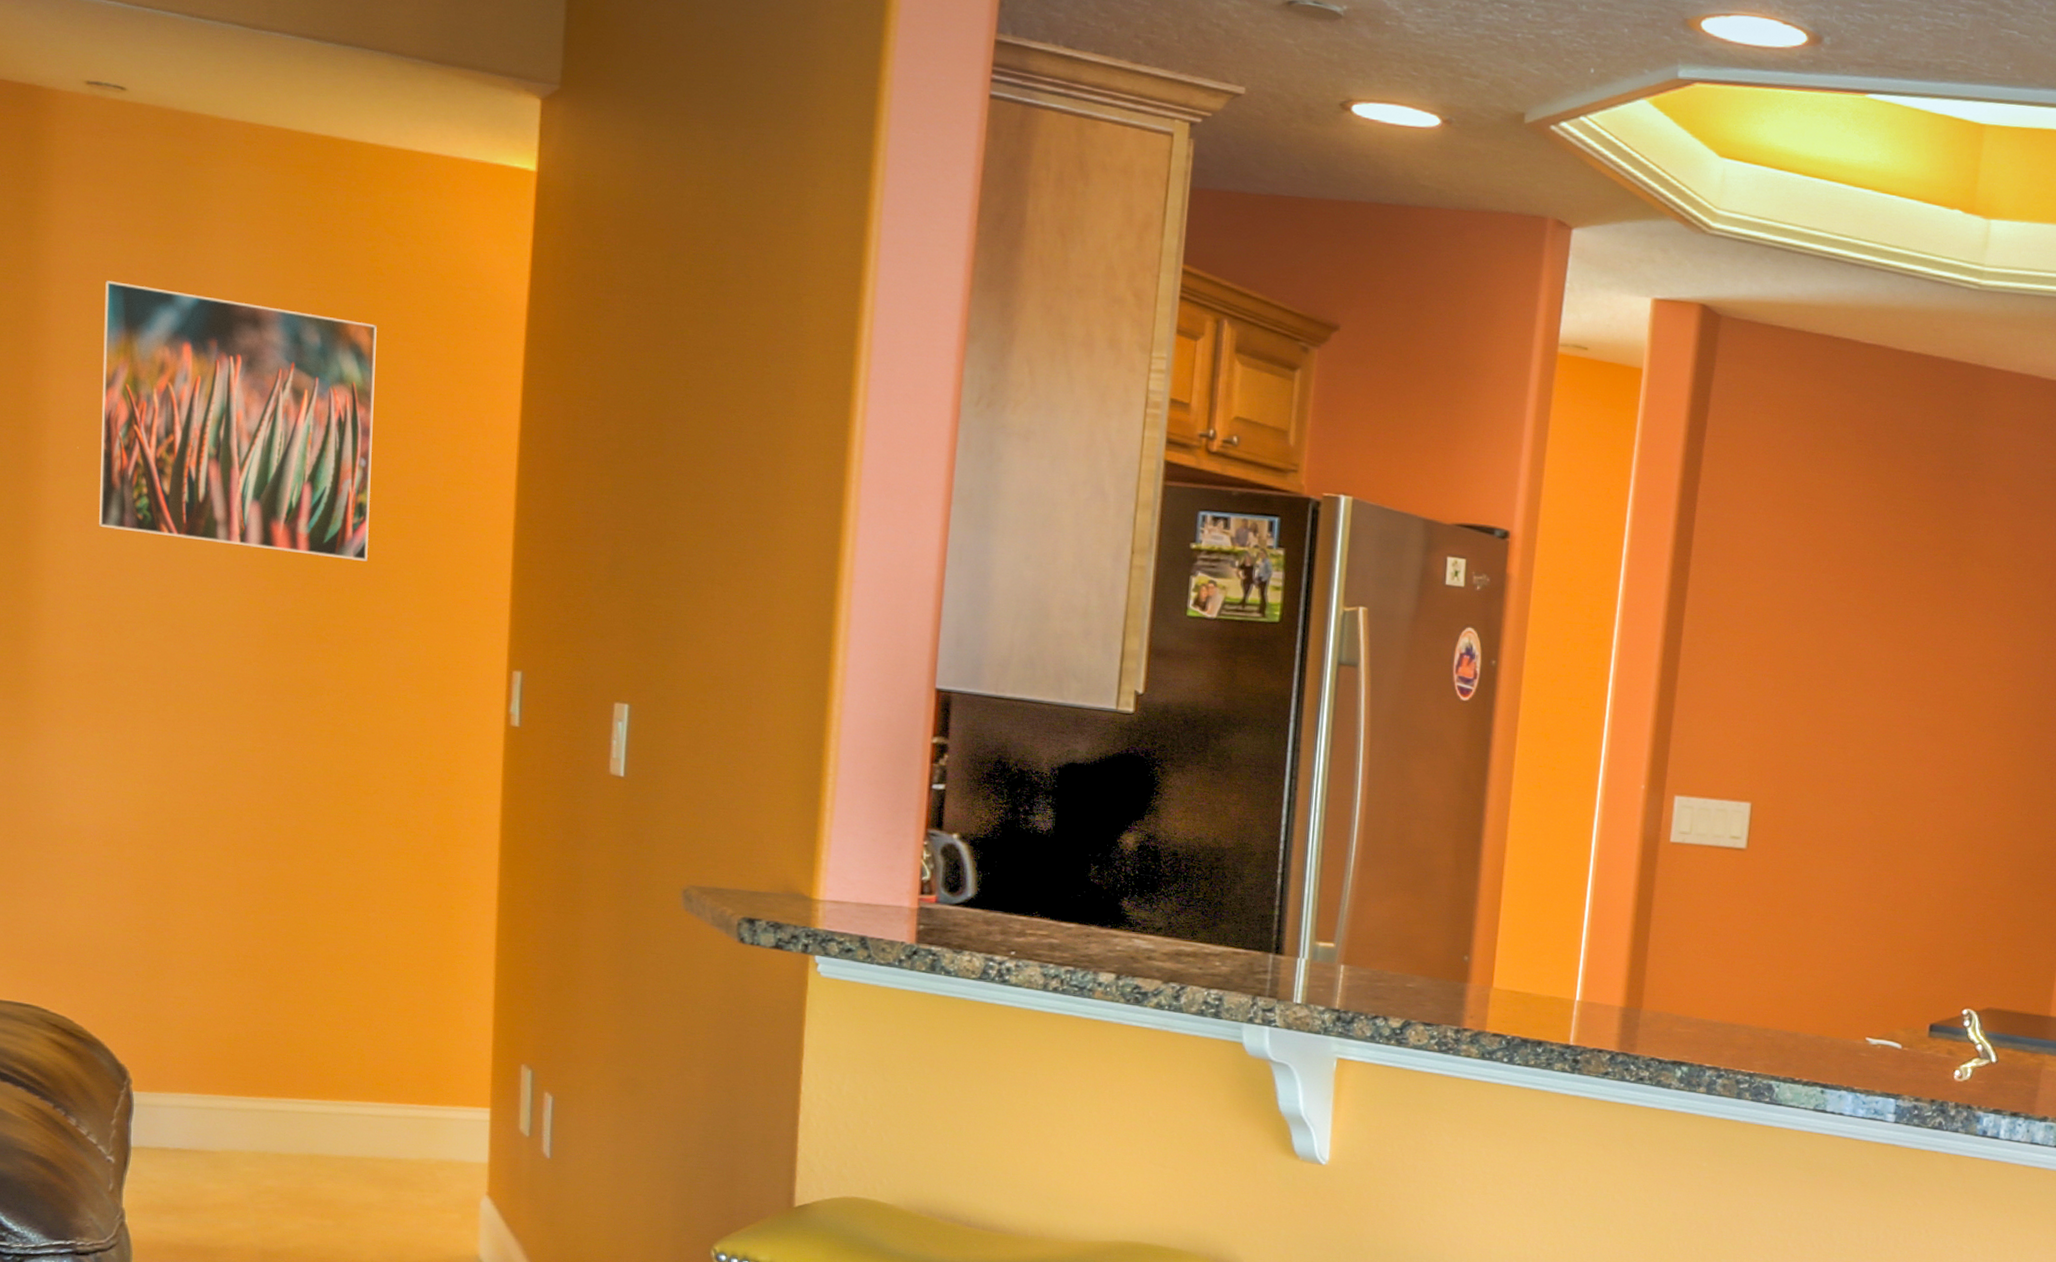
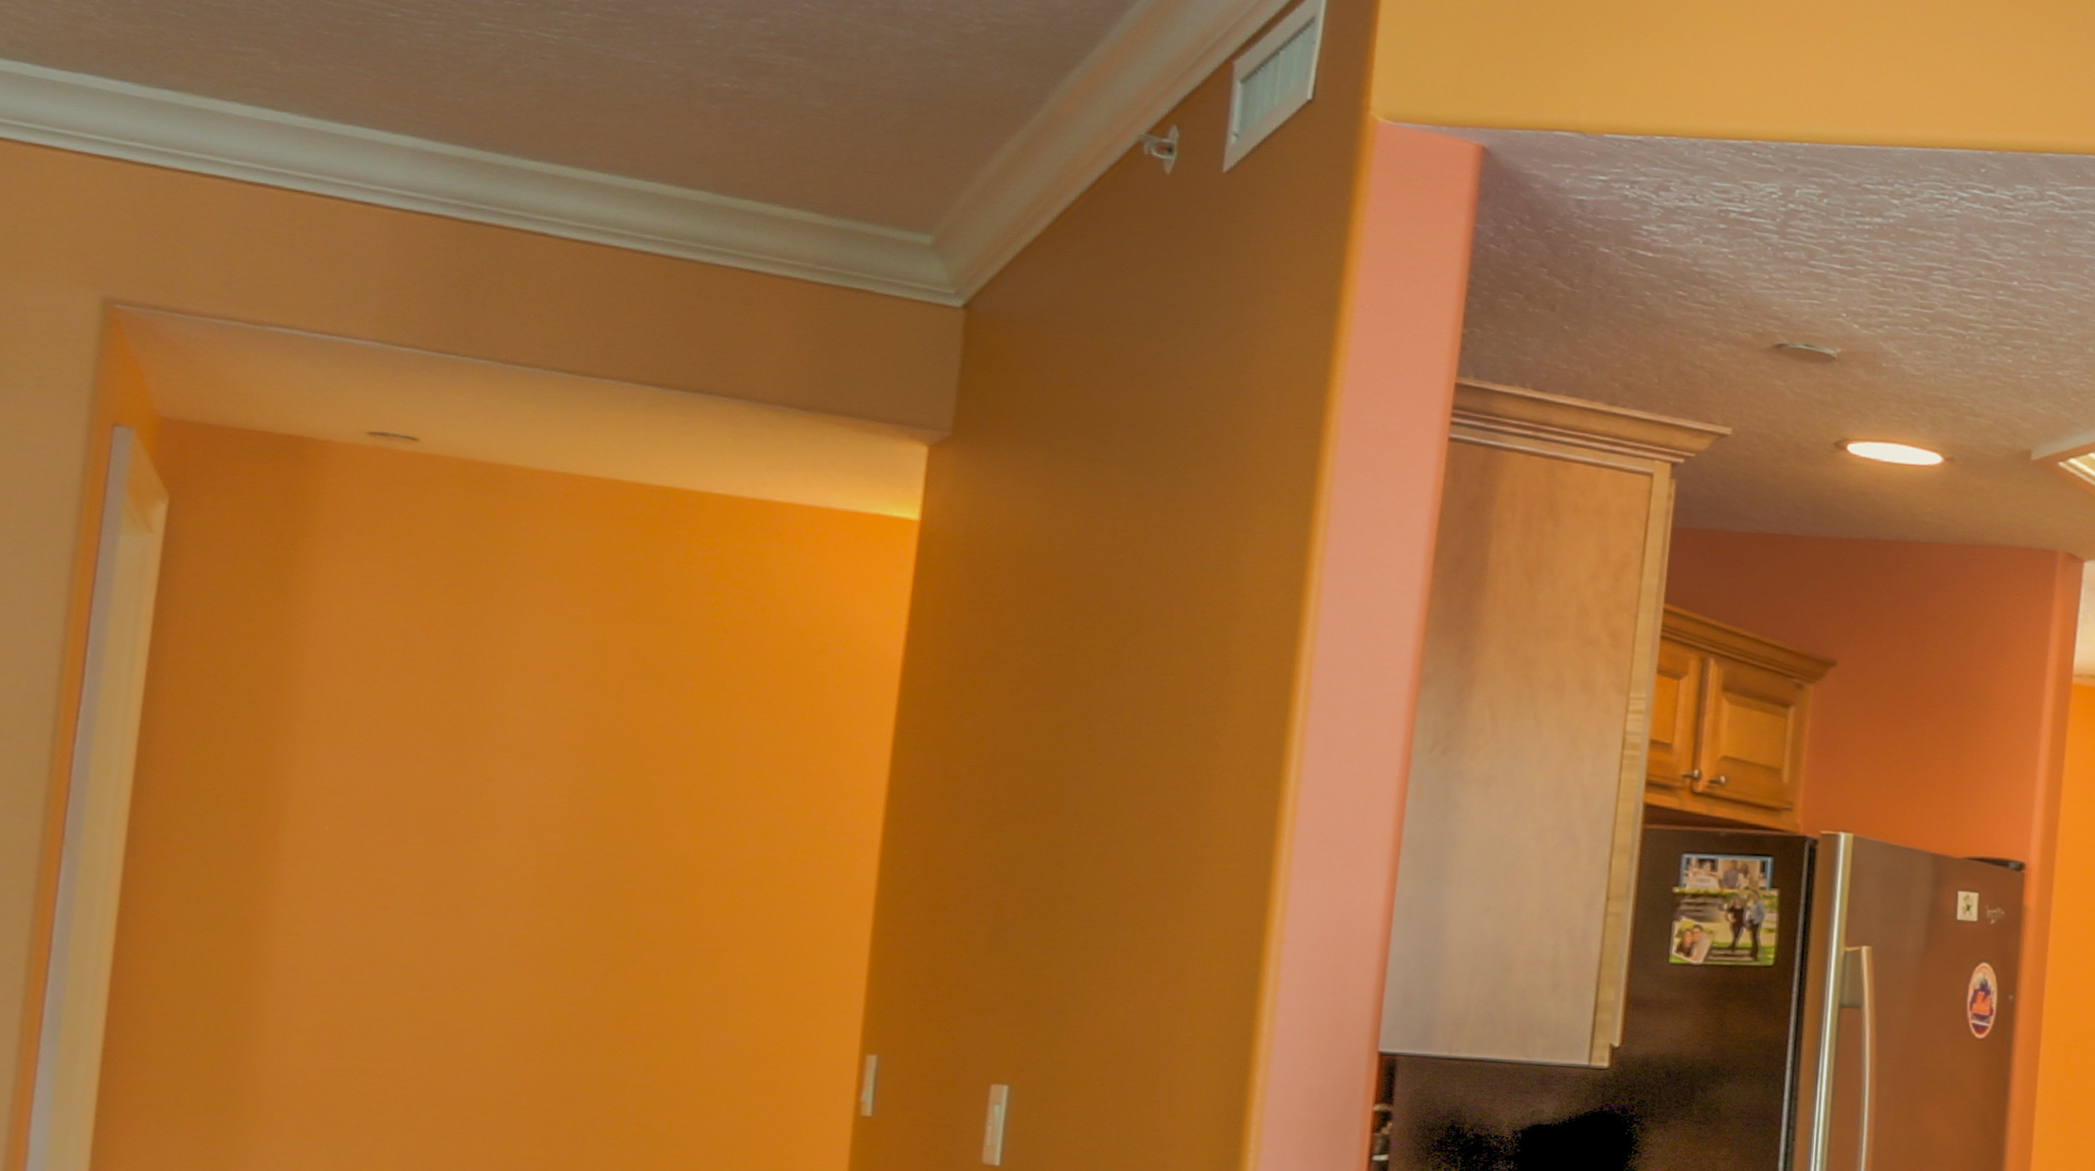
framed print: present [99,280,378,562] -> none [347,644,717,941]

